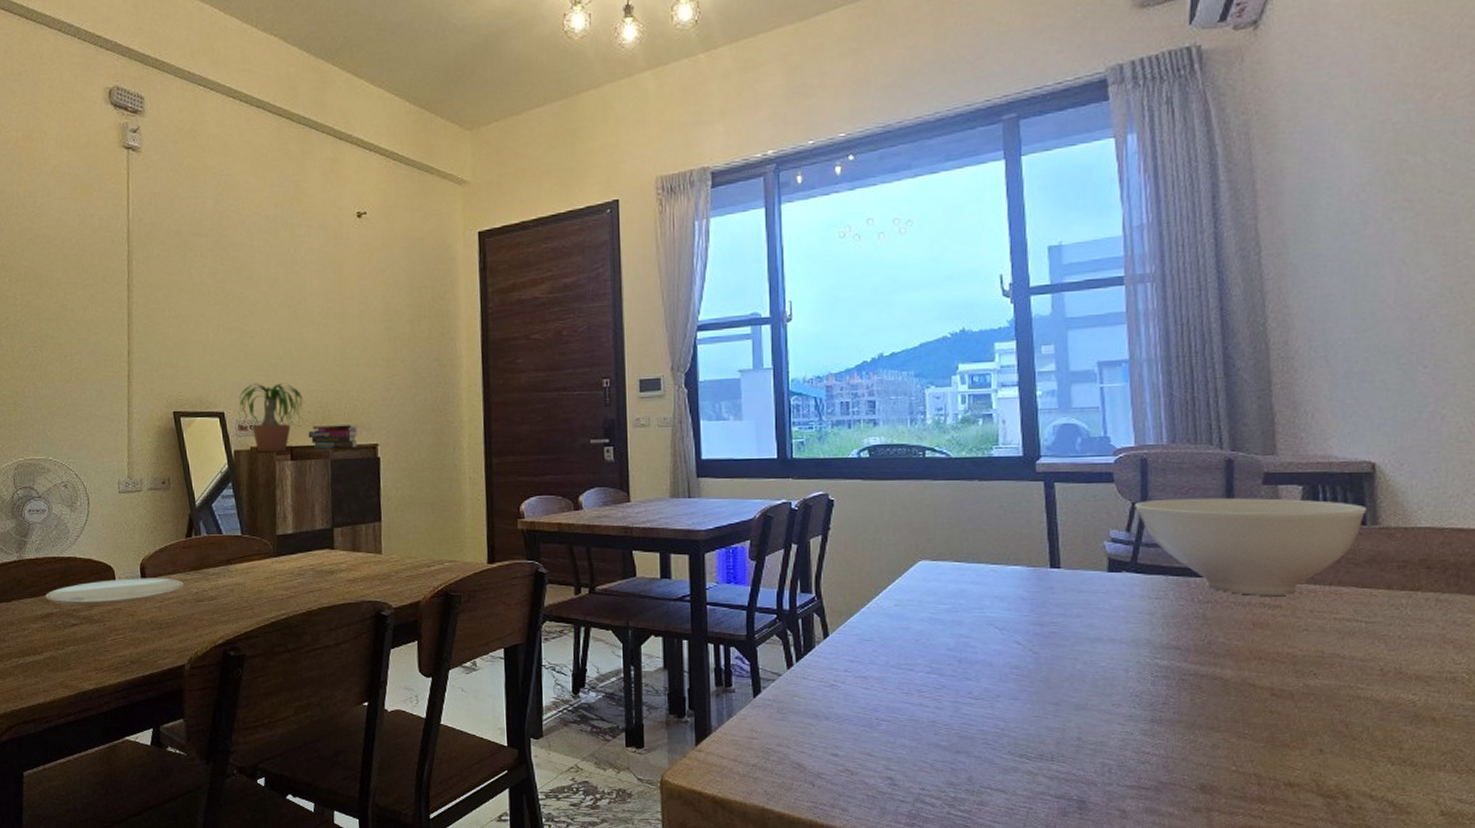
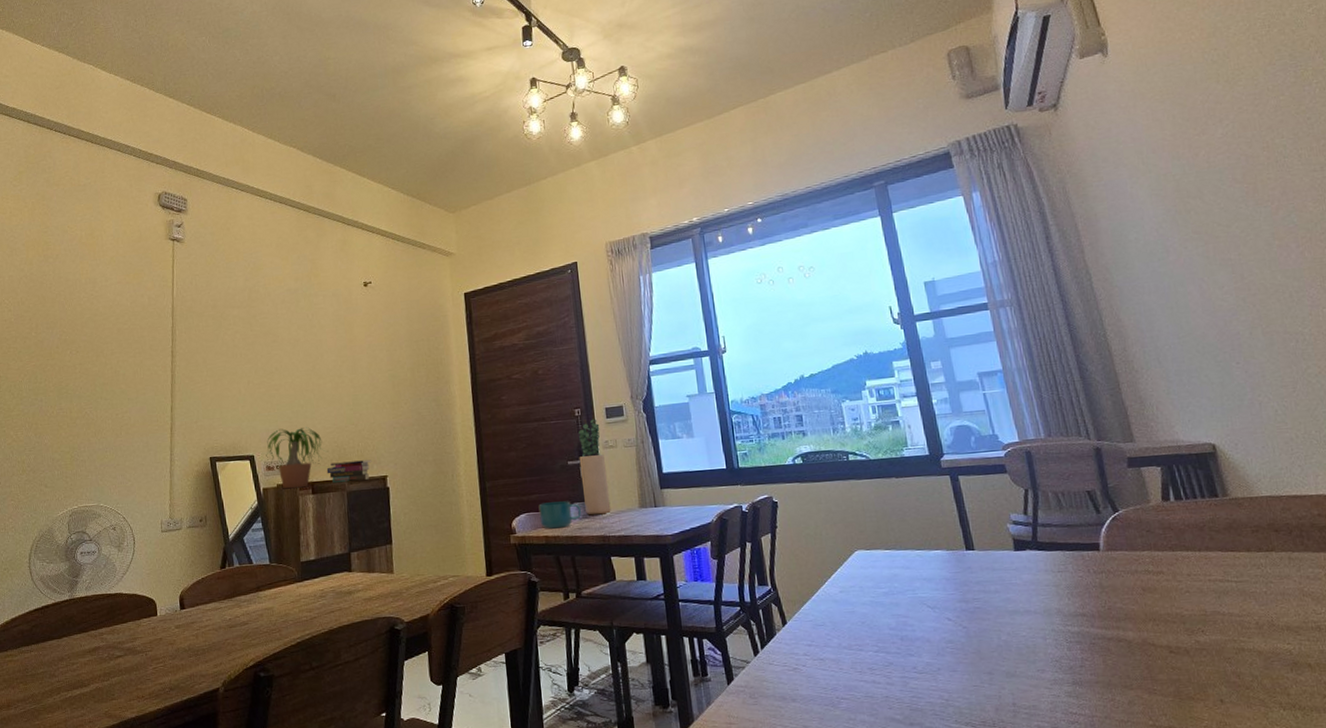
plate: present [45,578,184,607] -> none [93,607,219,639]
cup: none [552,485,601,517] -> present [538,501,581,530]
vase: none [603,387,637,503] -> present [578,415,611,516]
bowl: present [1135,497,1368,595] -> none [1027,478,1217,564]

